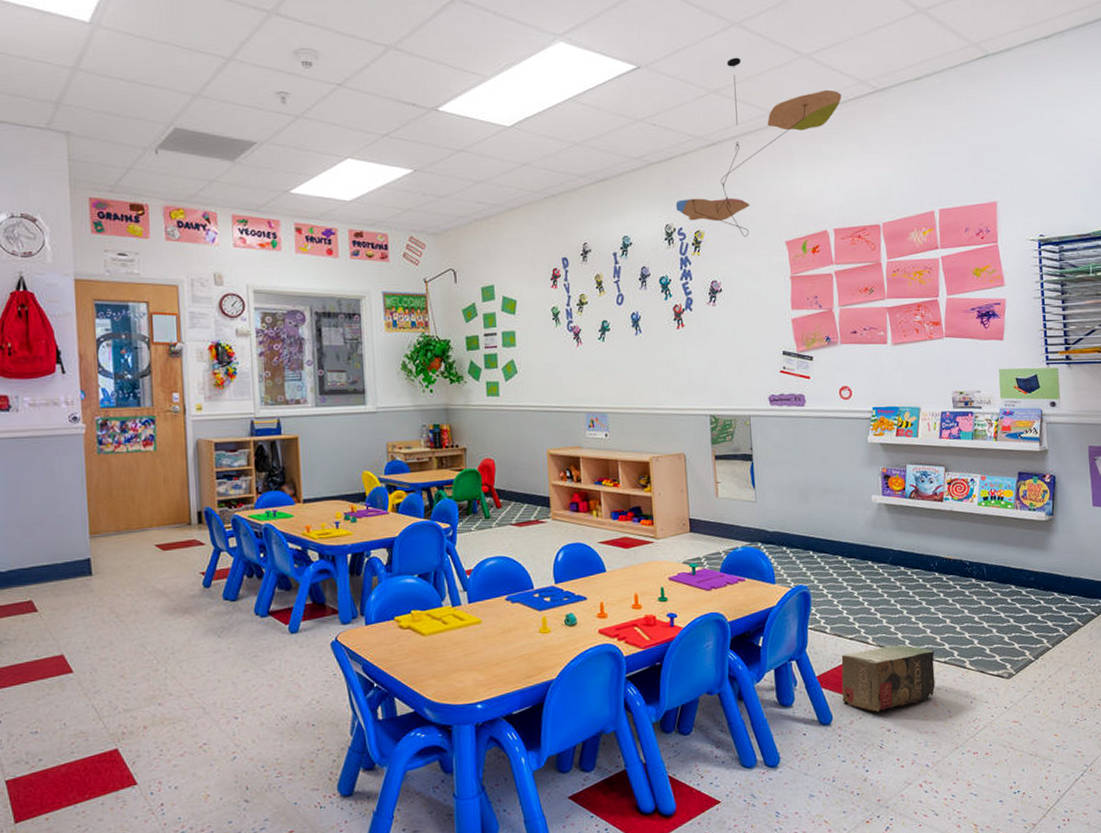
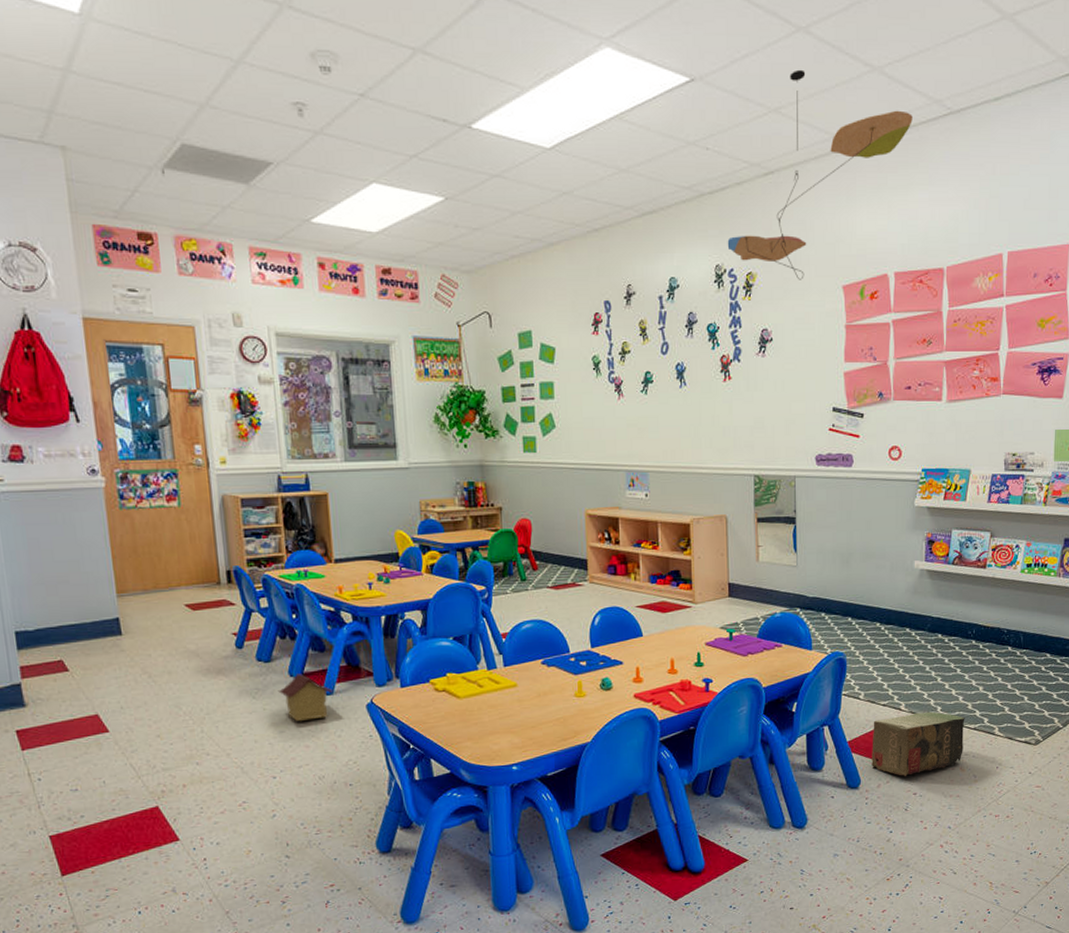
toy house: none [243,612,299,660] -> present [277,674,334,721]

